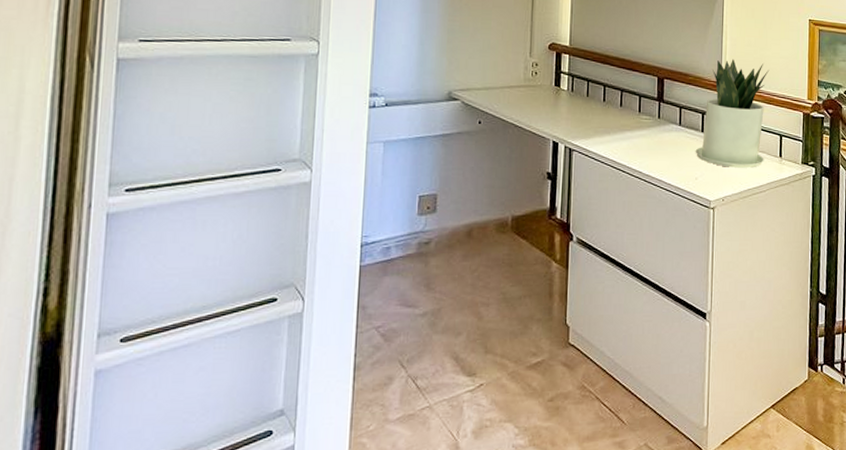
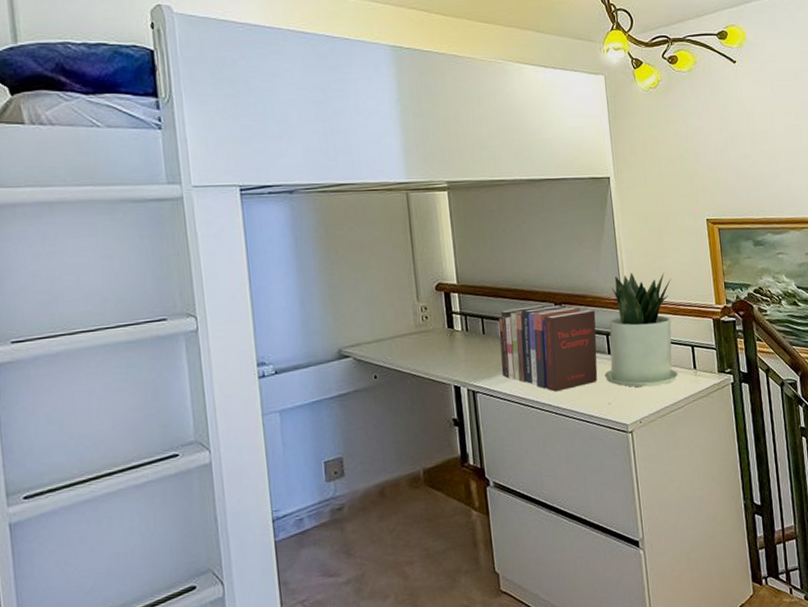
books: none [599,76,695,160] -> present [499,305,598,392]

